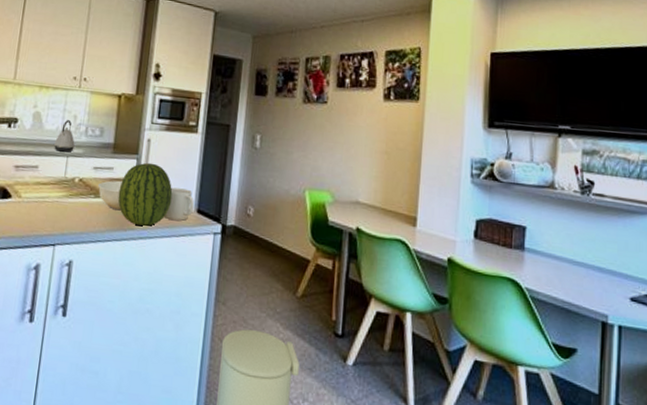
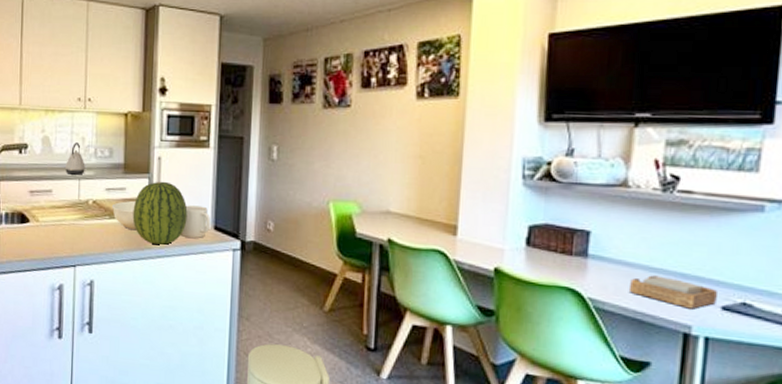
napkin holder: none [559,268,628,300] -> present [630,275,719,310]

